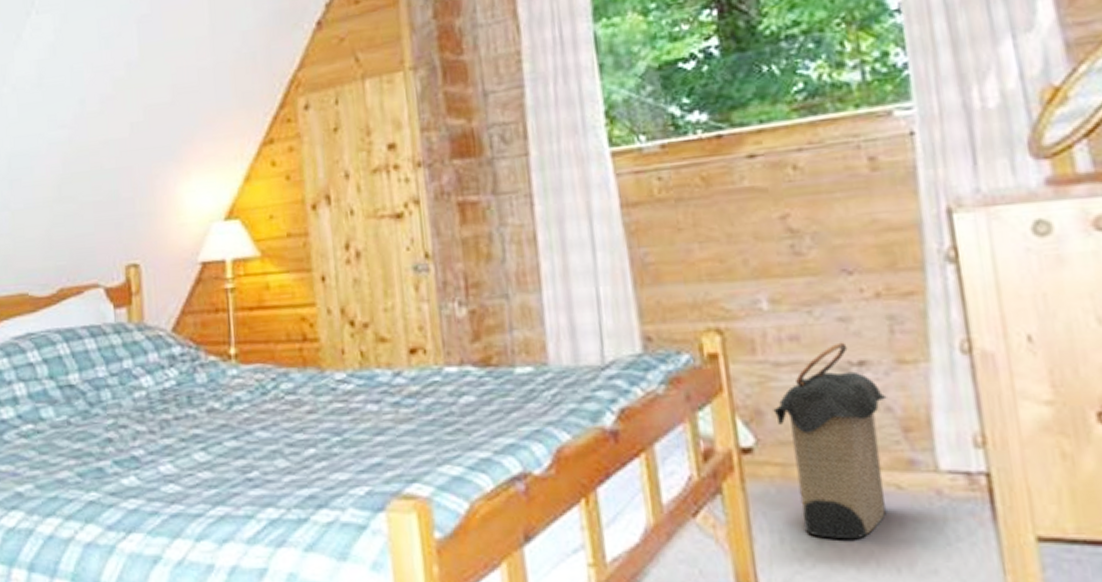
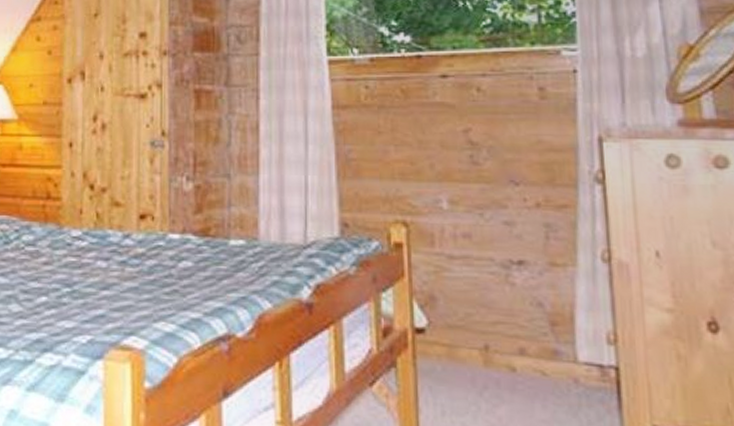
laundry hamper: present [773,342,887,540] -> none [445,243,539,417]

